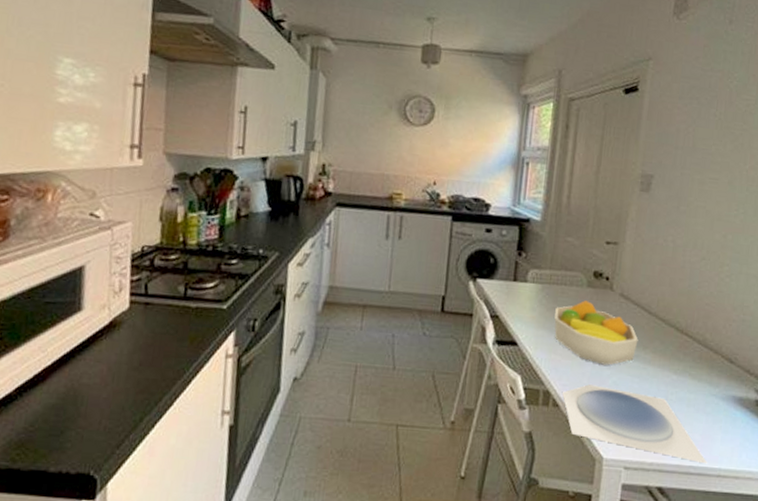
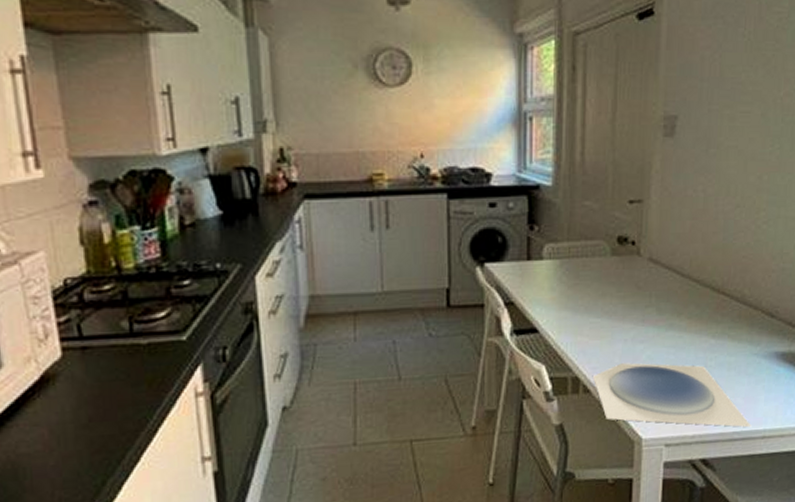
fruit bowl: present [554,300,638,365] -> none [577,271,672,340]

